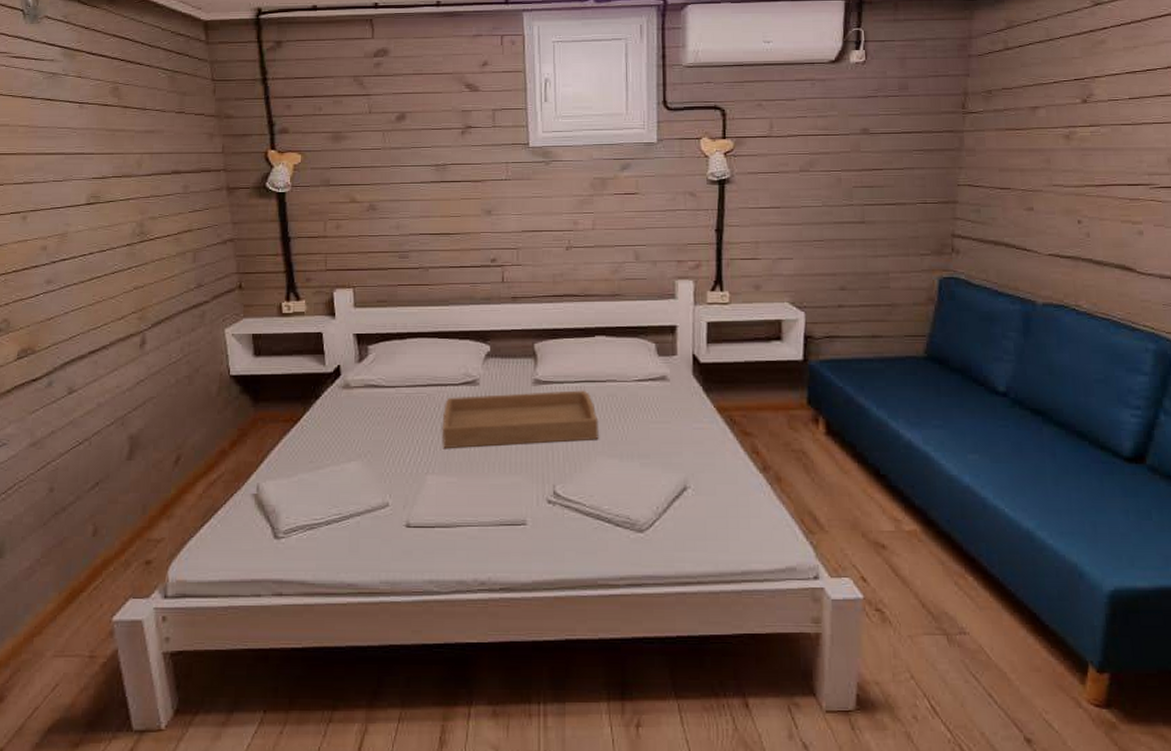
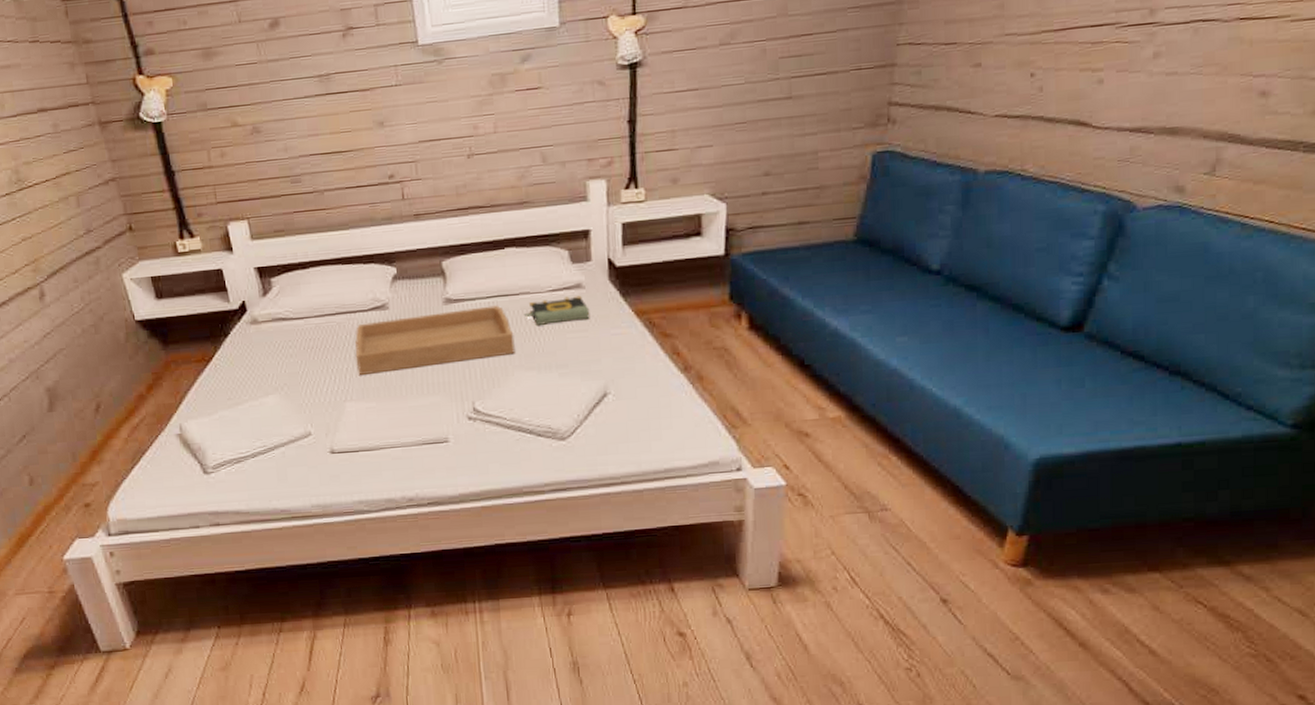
book: none [609,388,673,413] -> present [523,295,590,325]

